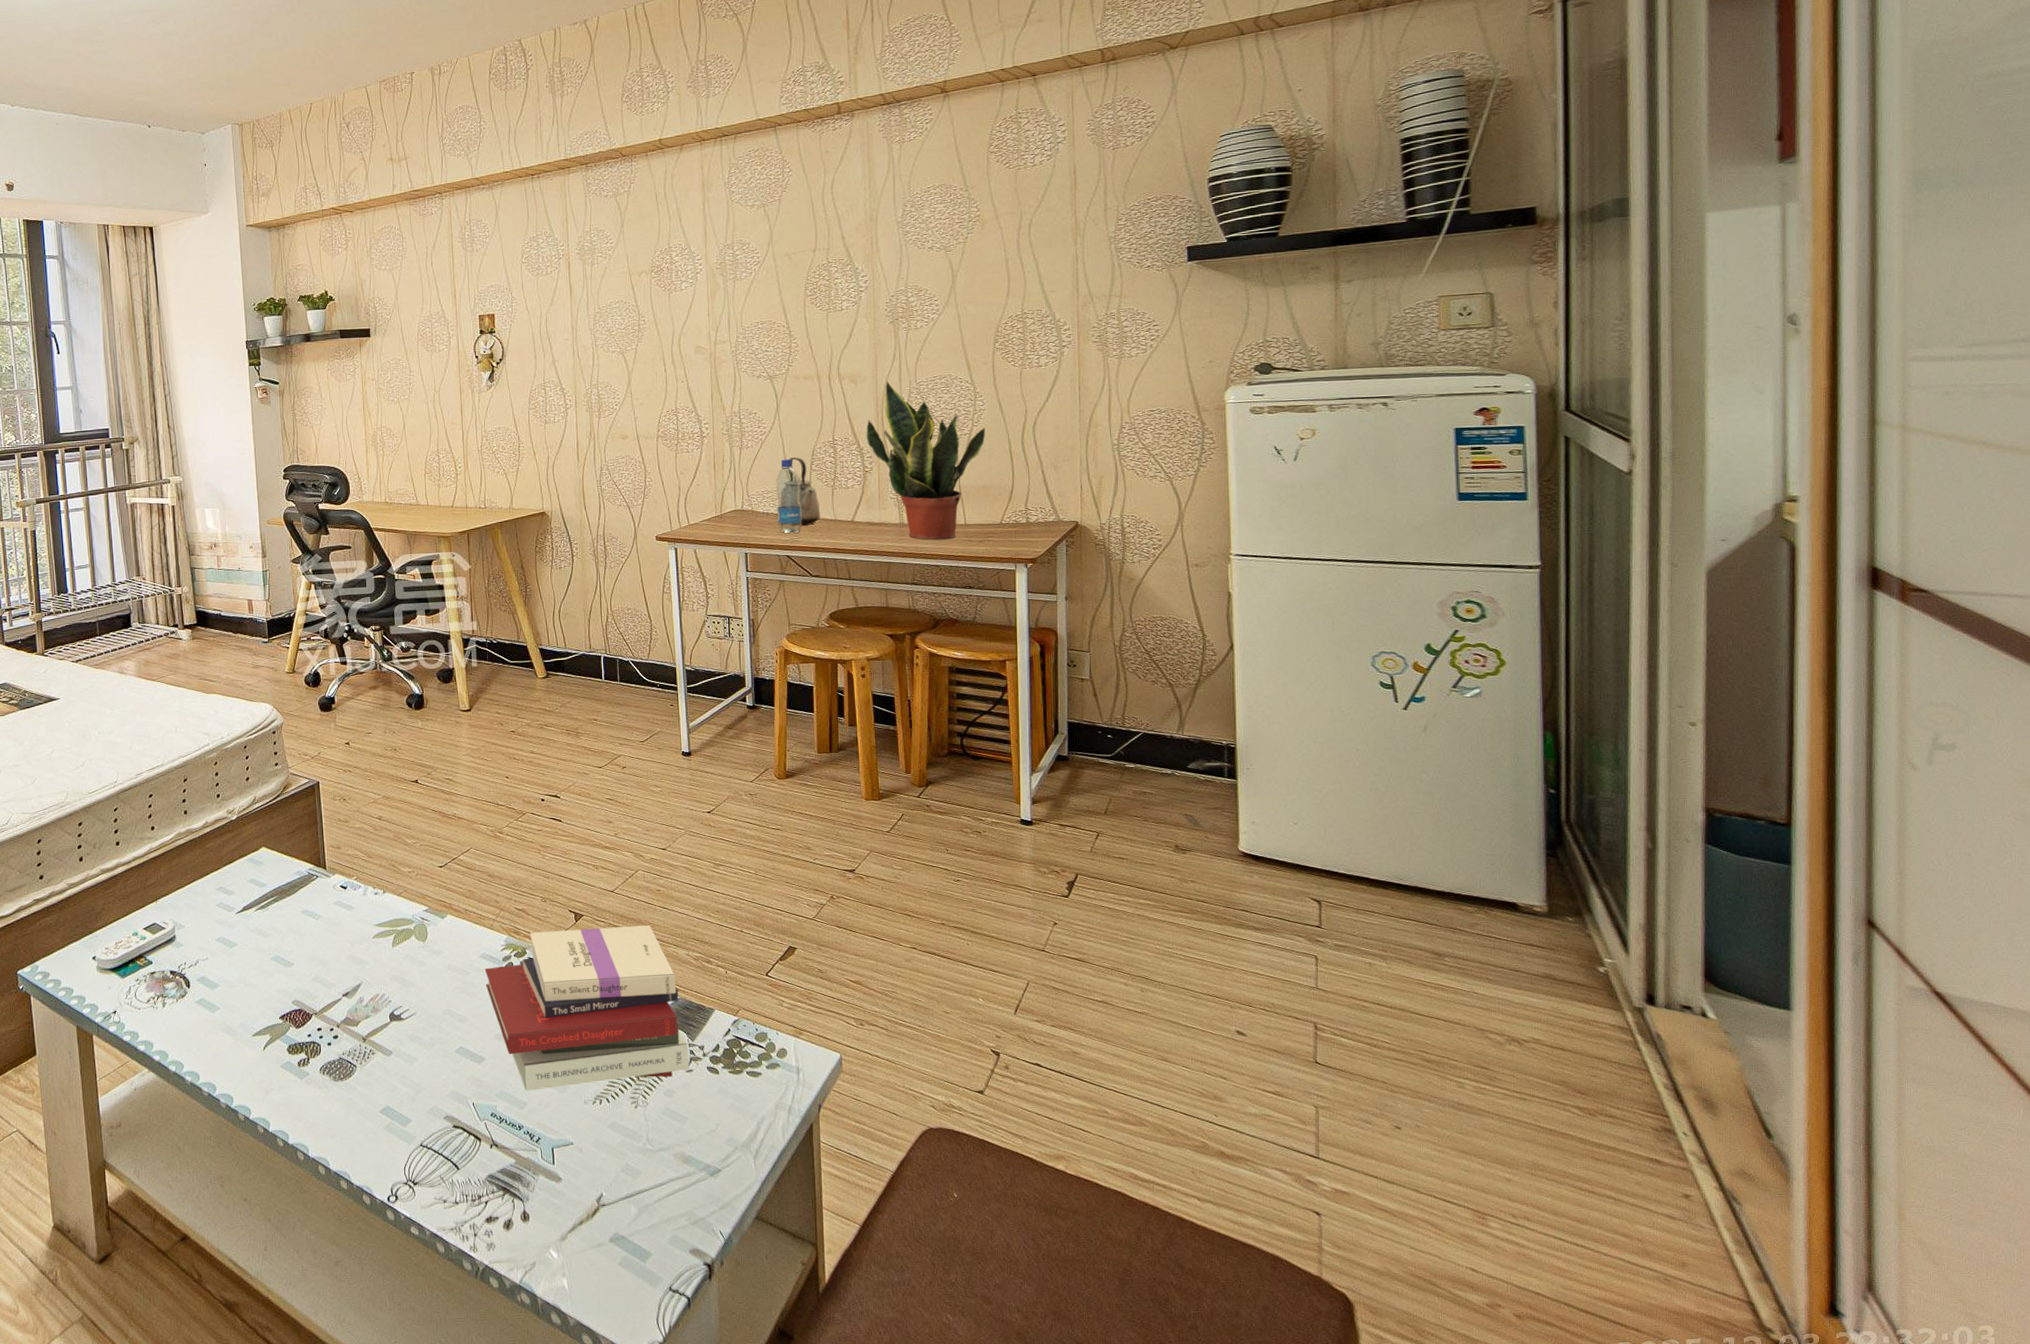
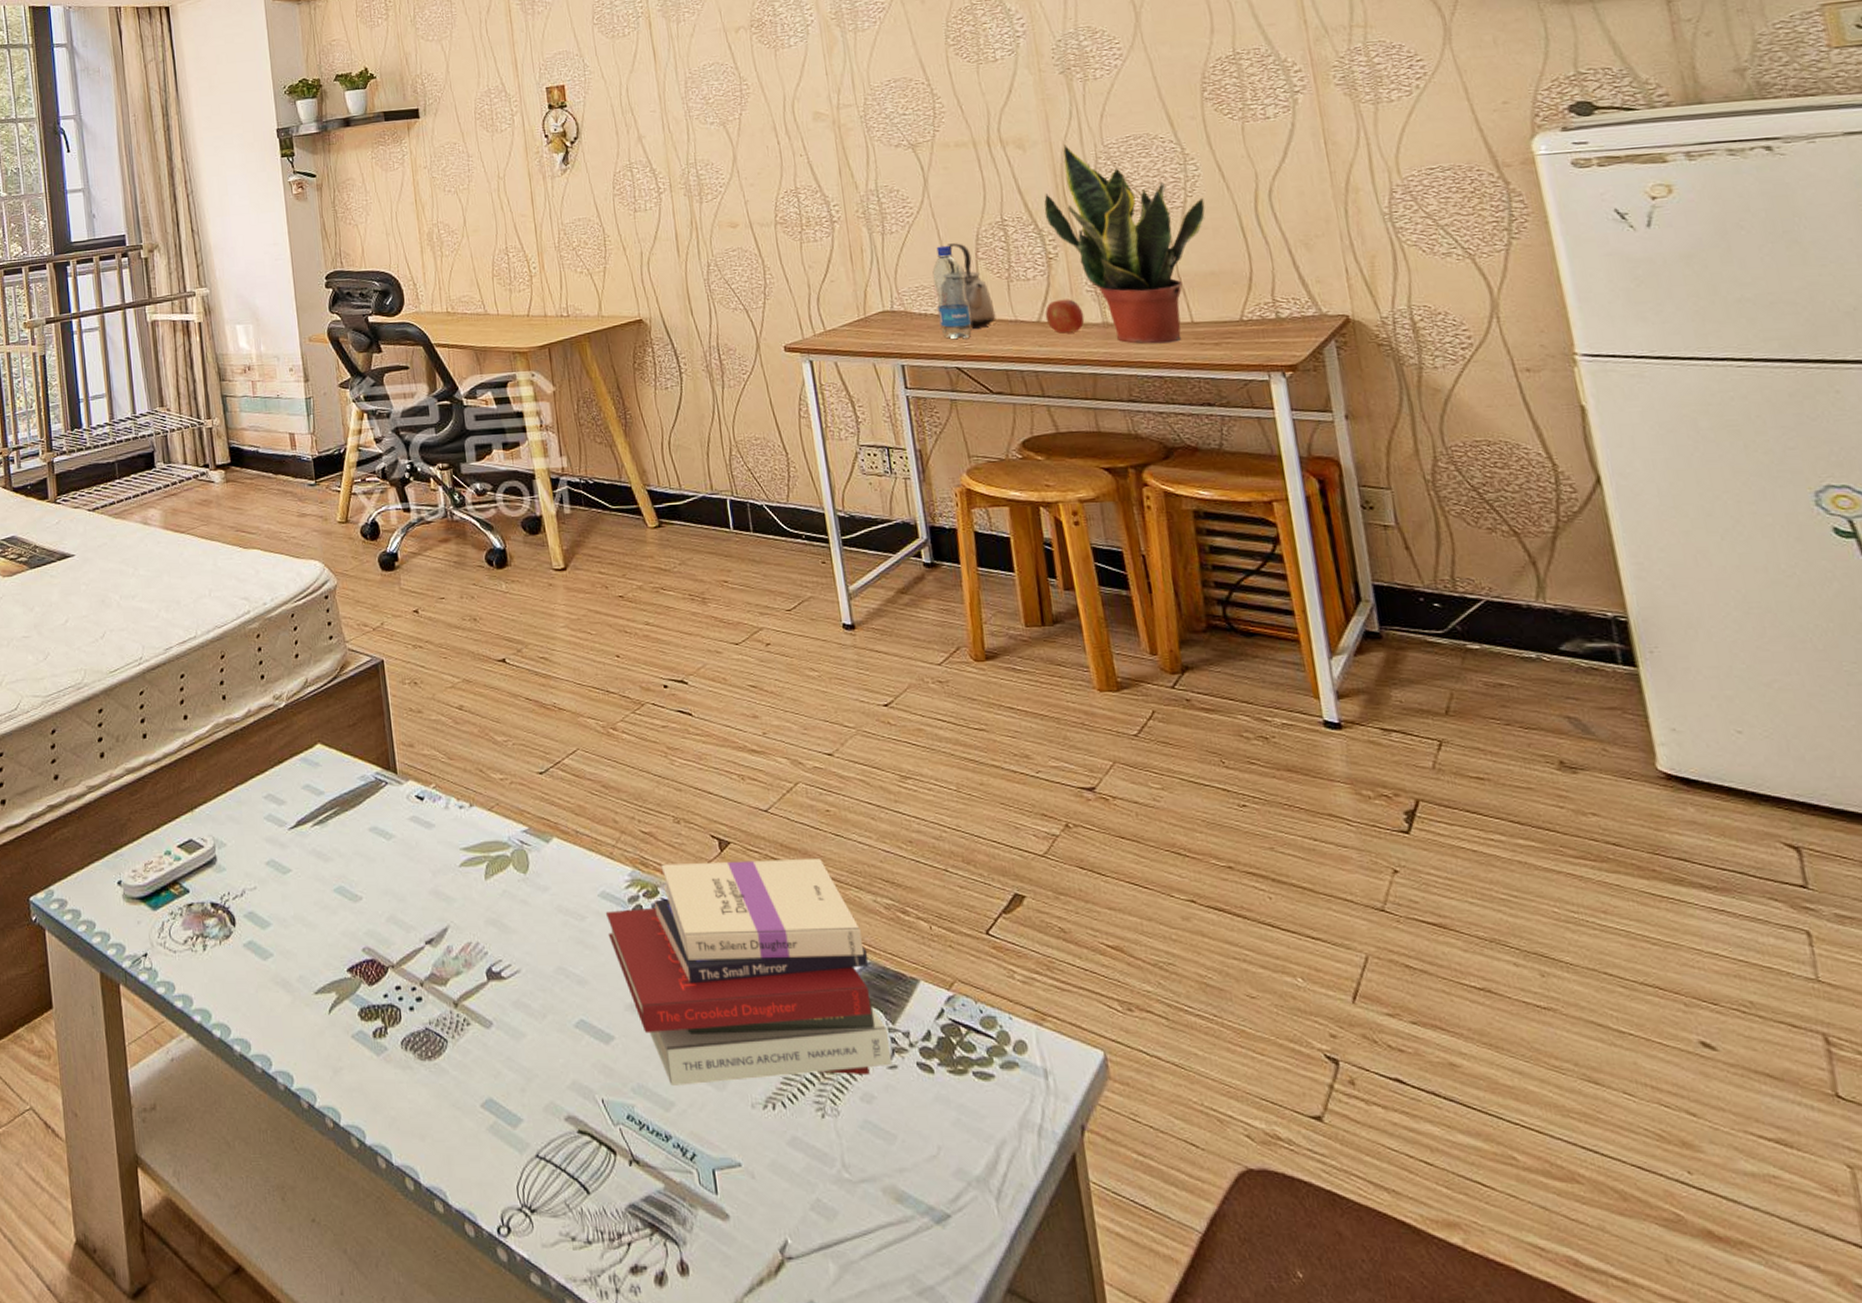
fruit: none [857,504,887,531] -> present [1045,299,1085,334]

